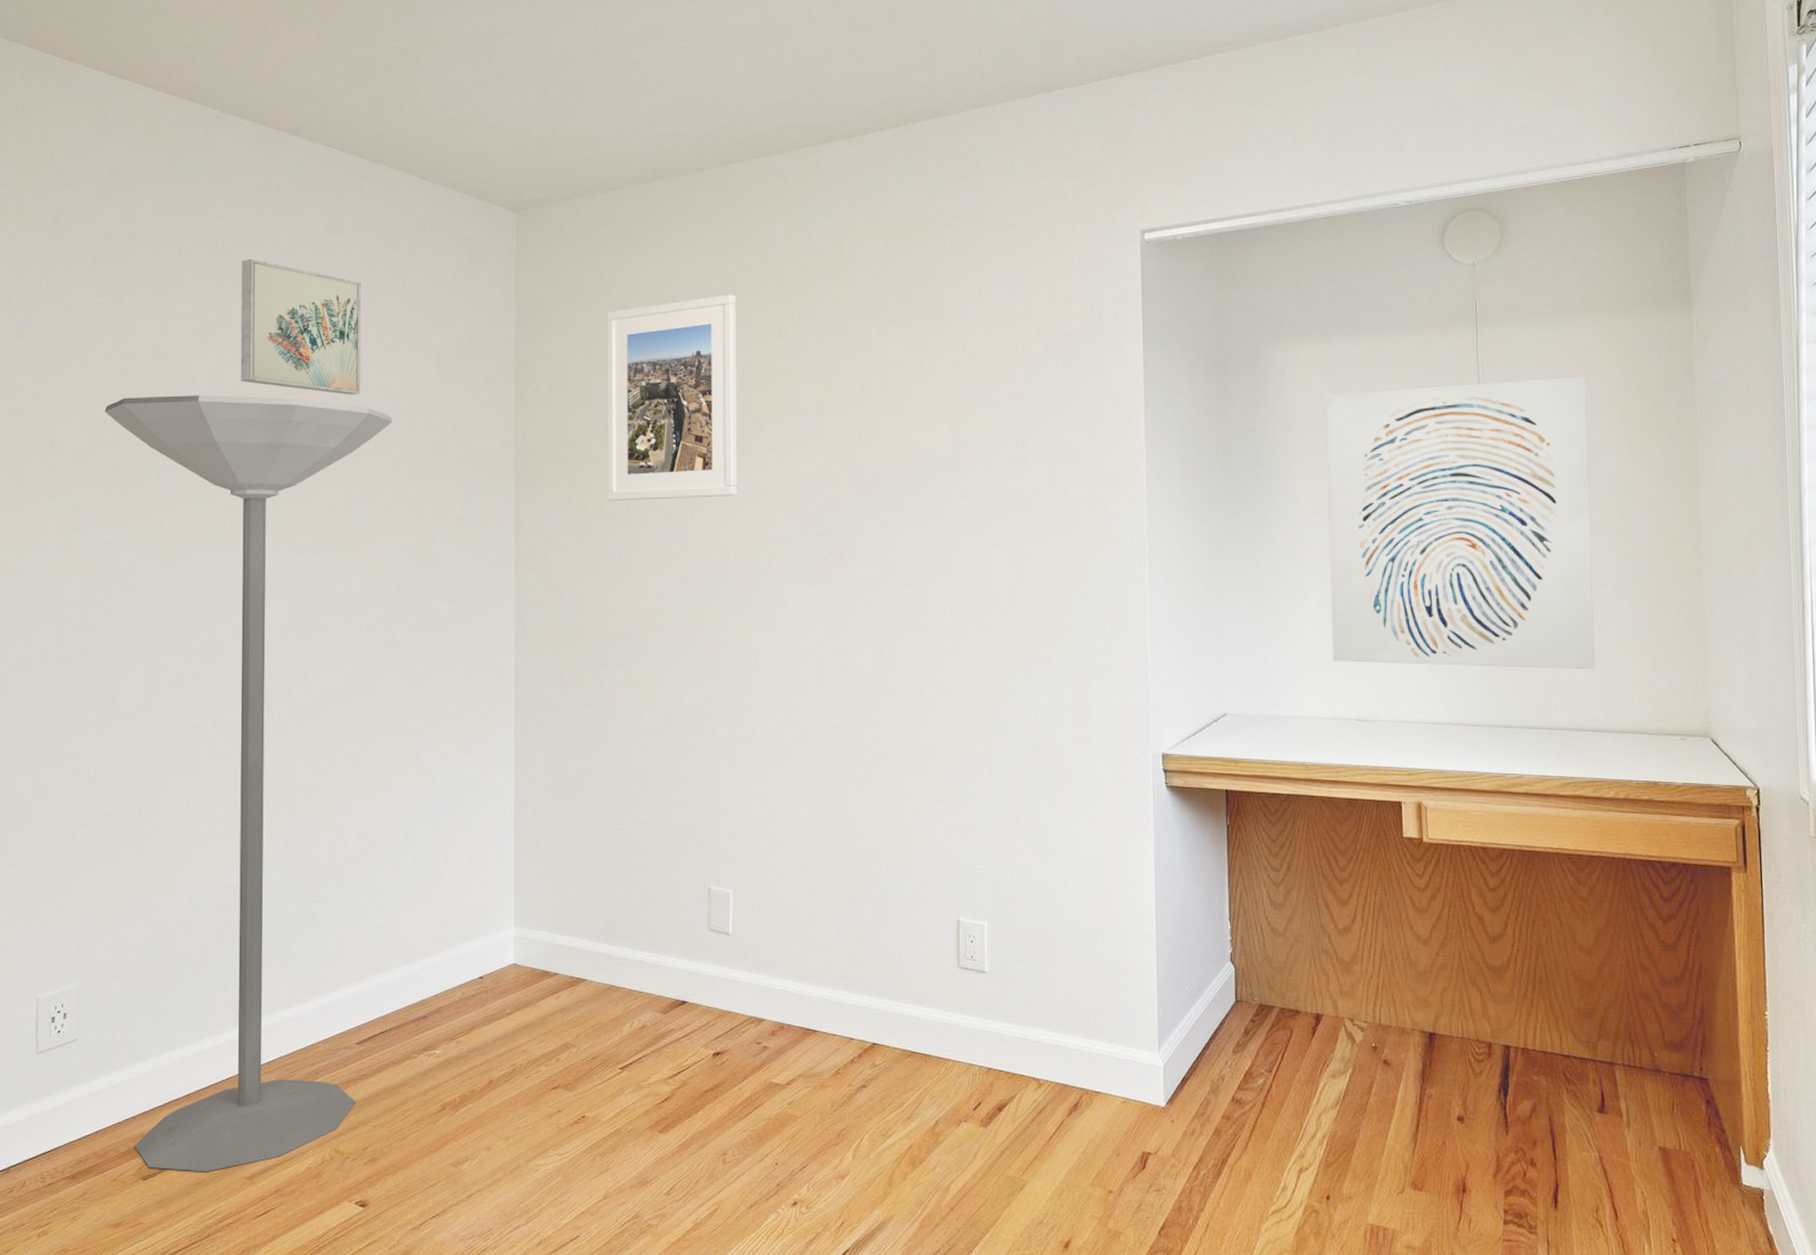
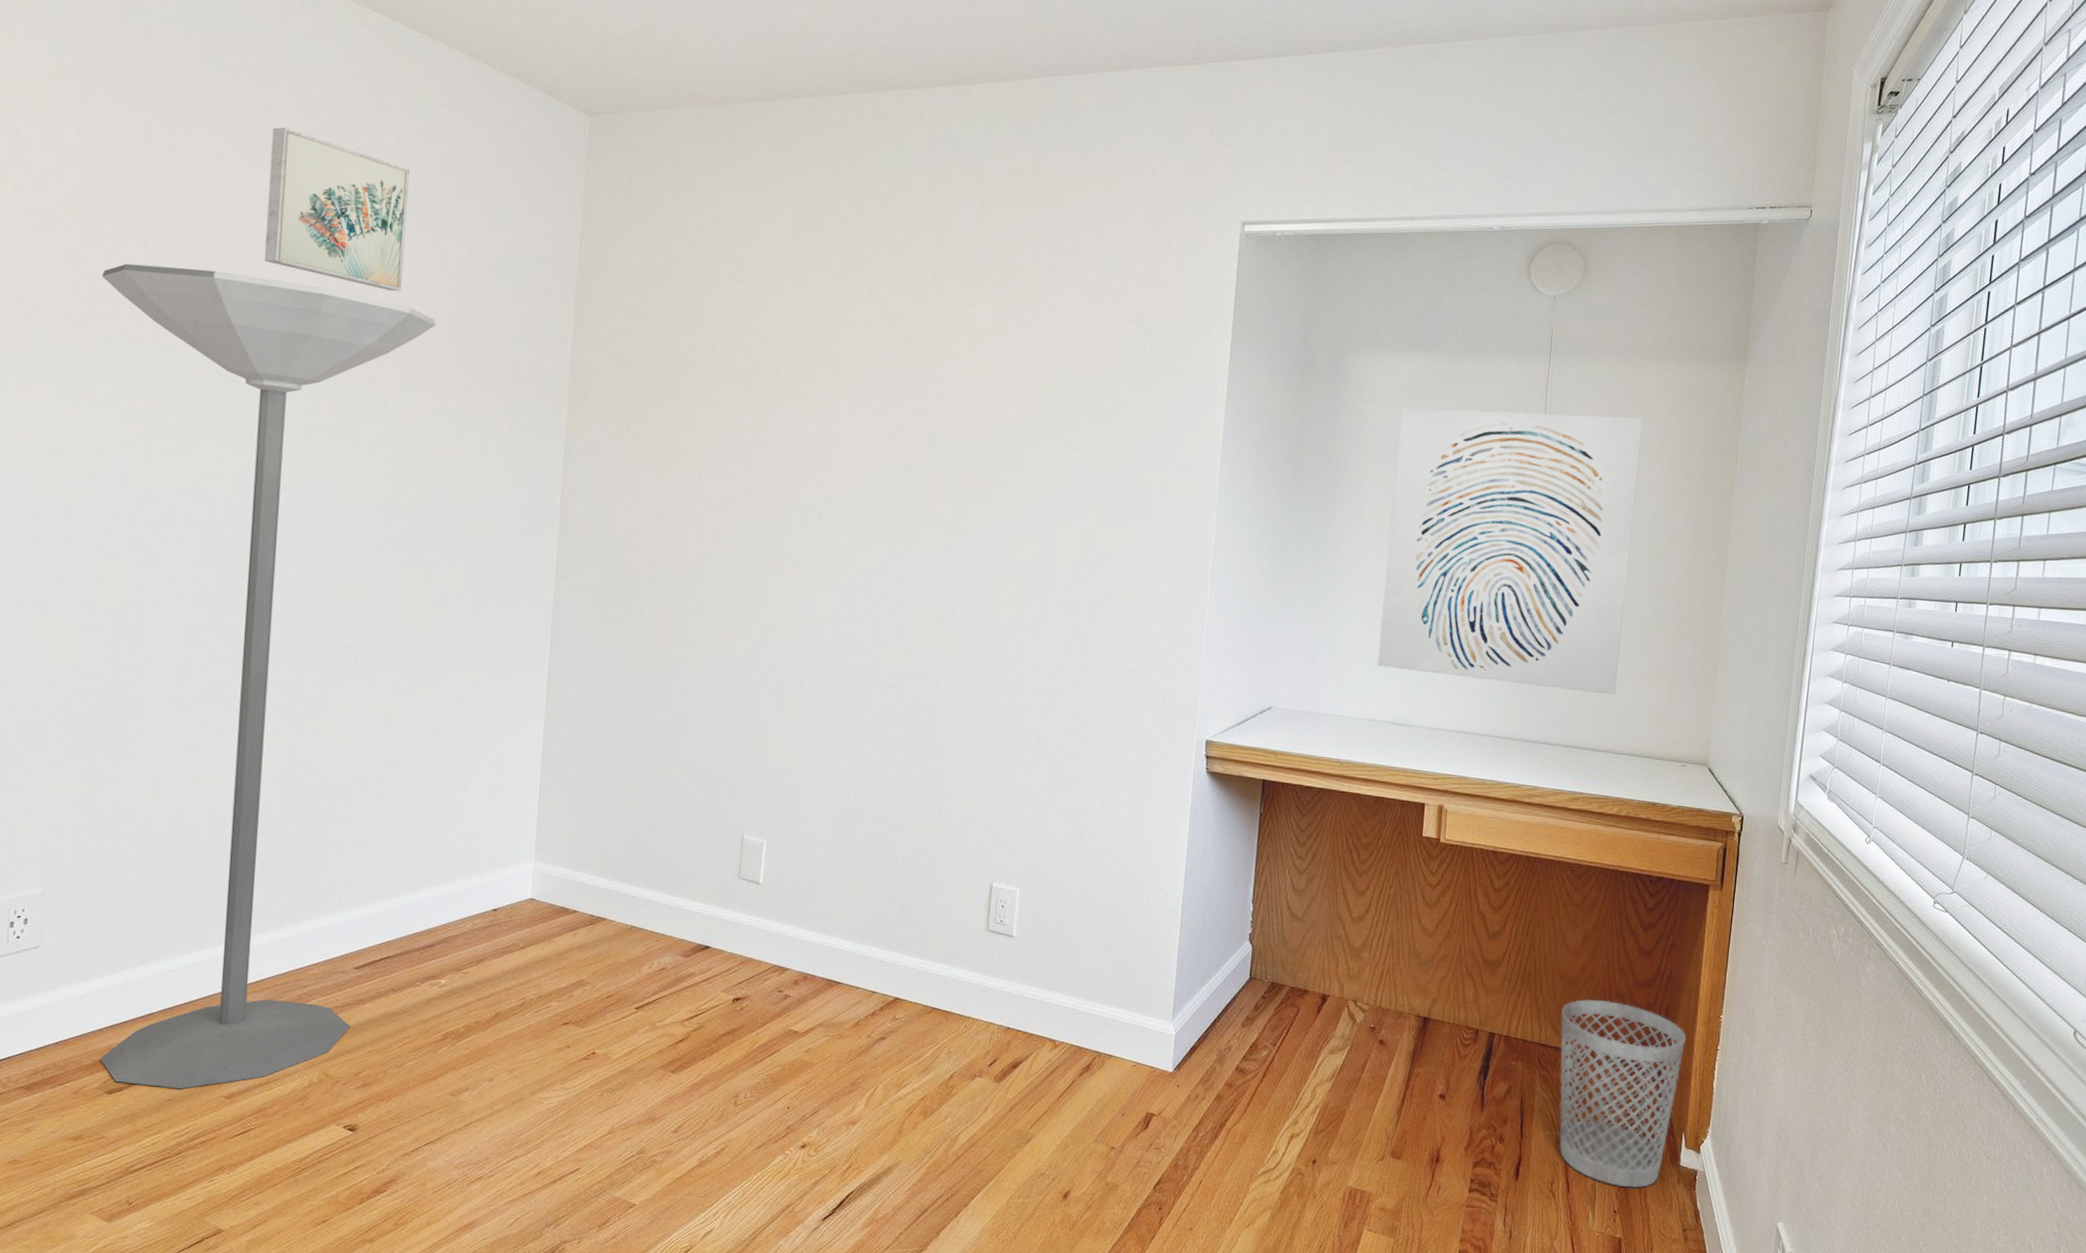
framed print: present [607,294,738,502] -> none [666,233,823,445]
wastebasket: none [1582,1002,1730,1213] -> present [1559,999,1687,1188]

